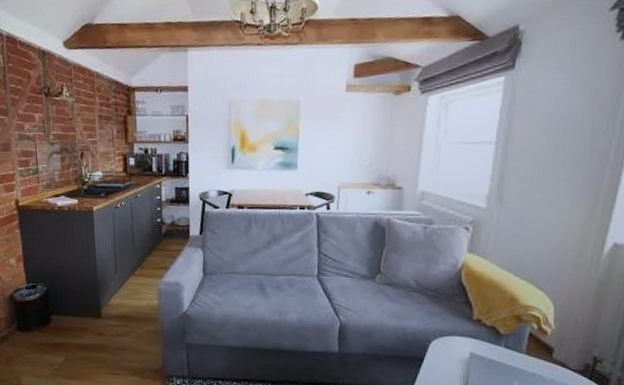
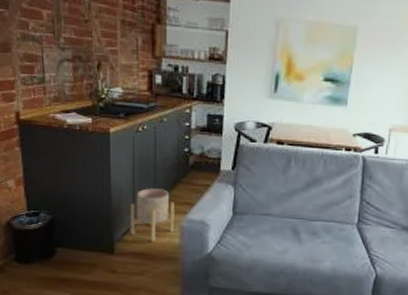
planter: none [113,256,153,305] -> present [130,188,174,242]

